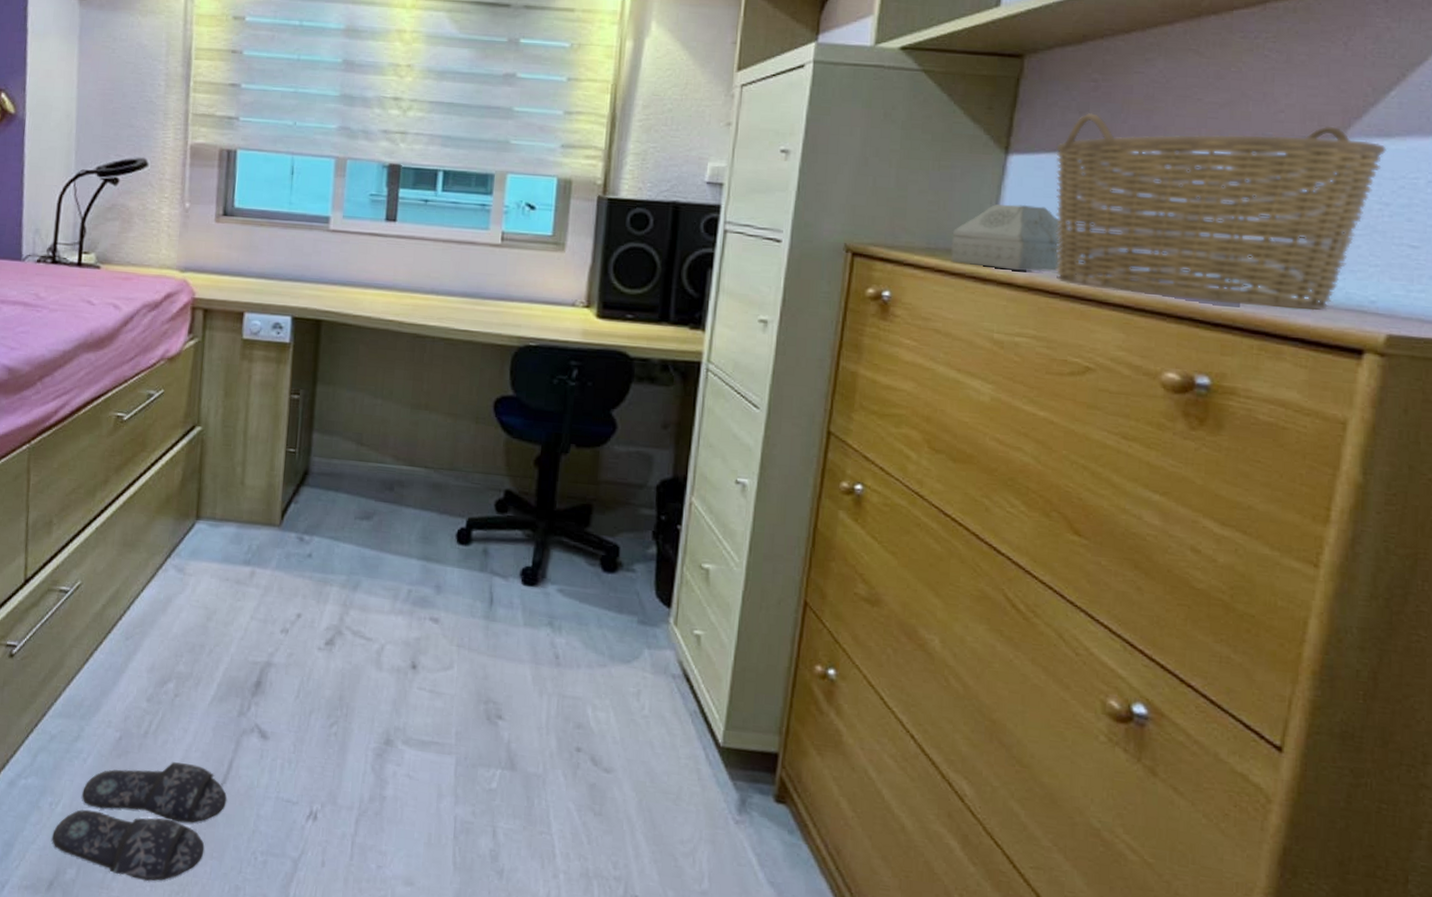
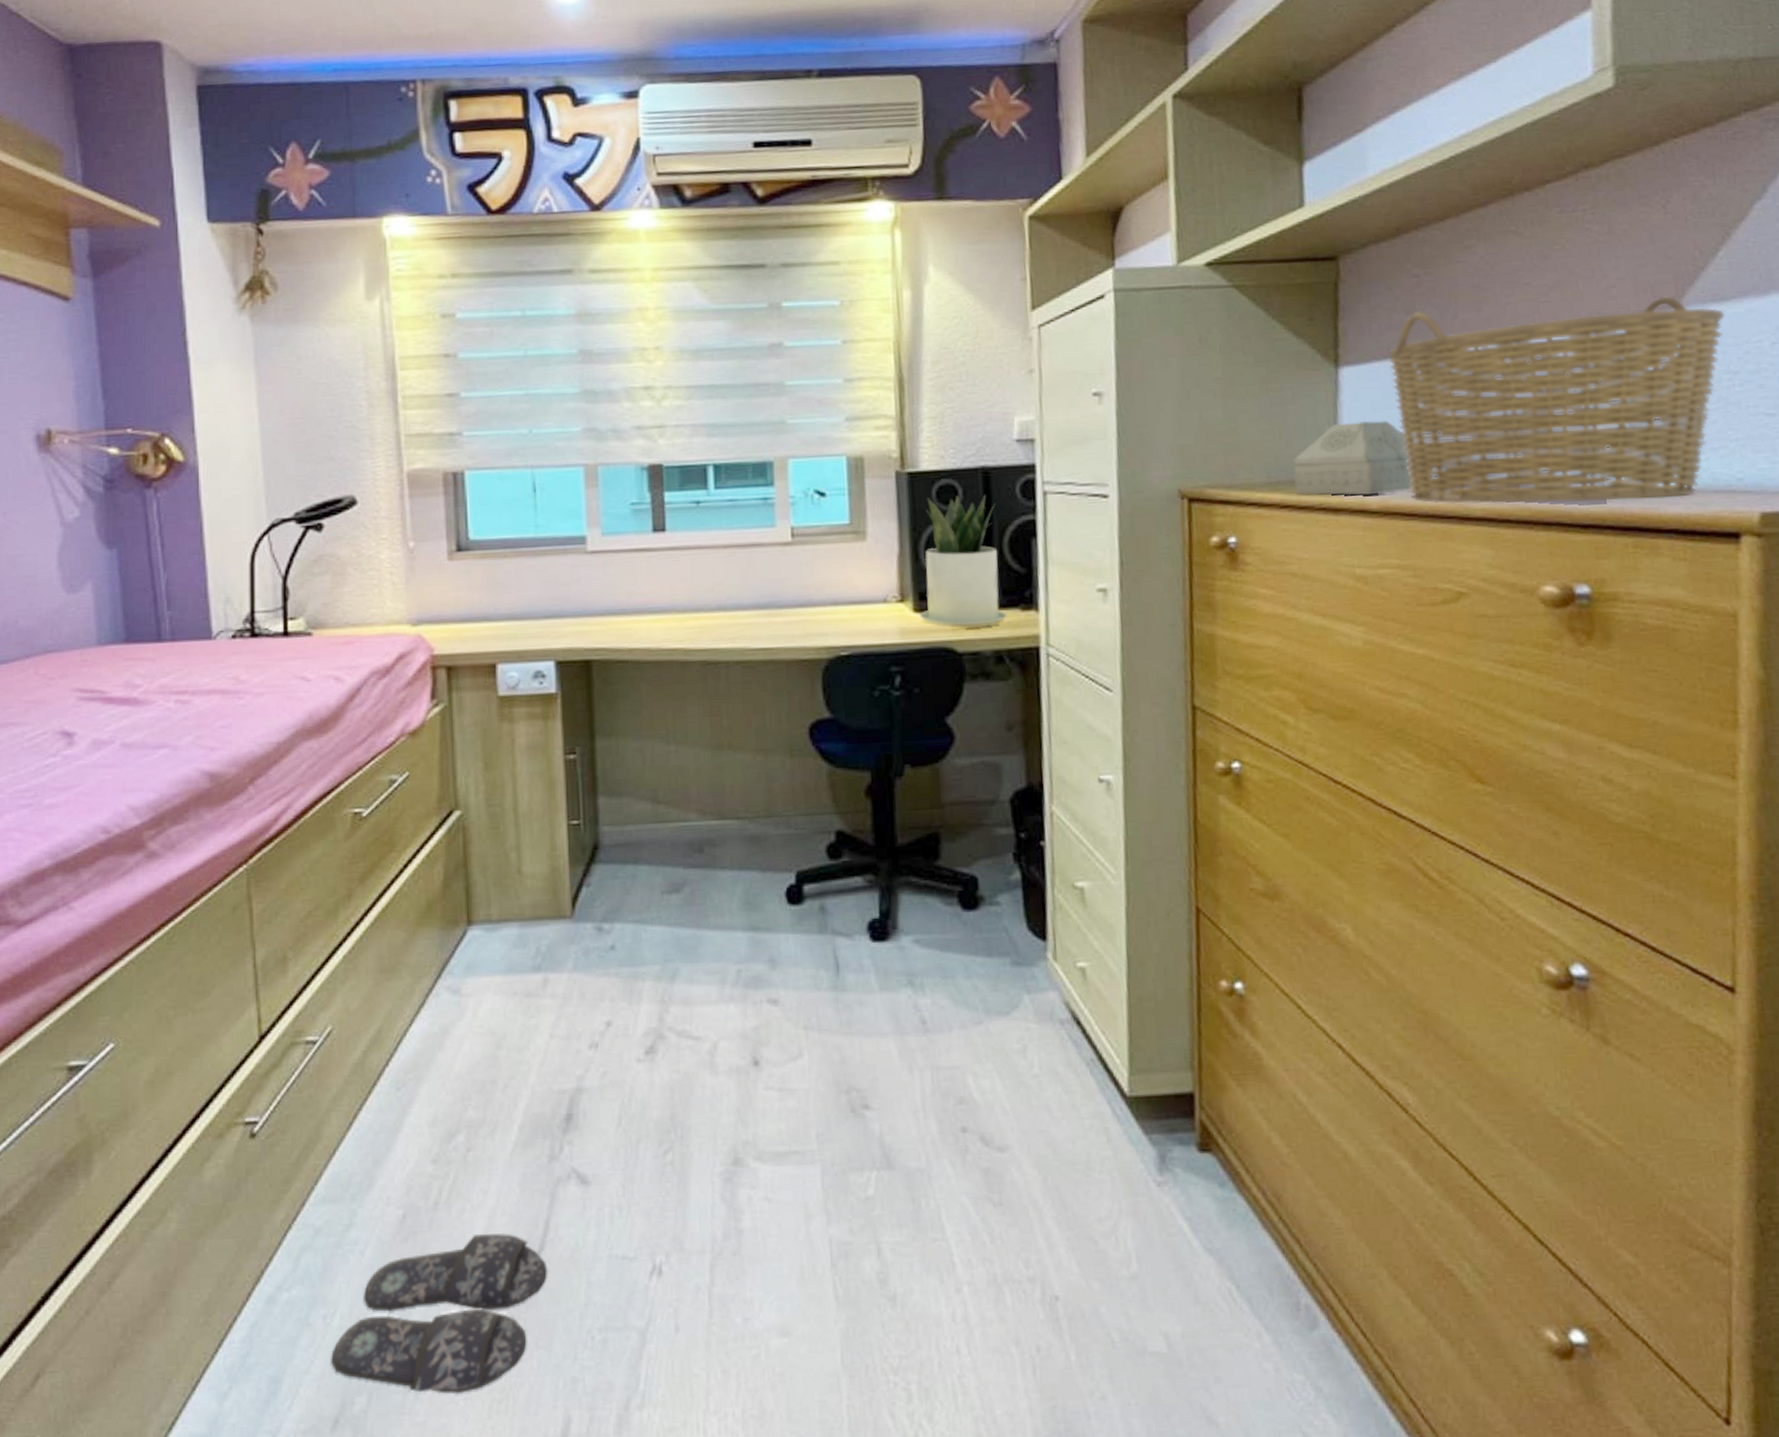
planter: none [601,222,681,339] -> present [920,494,1007,629]

